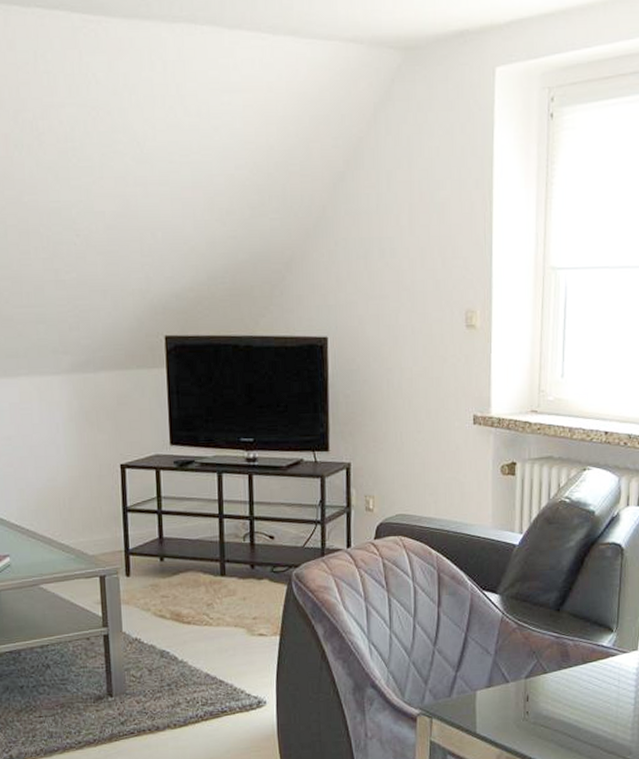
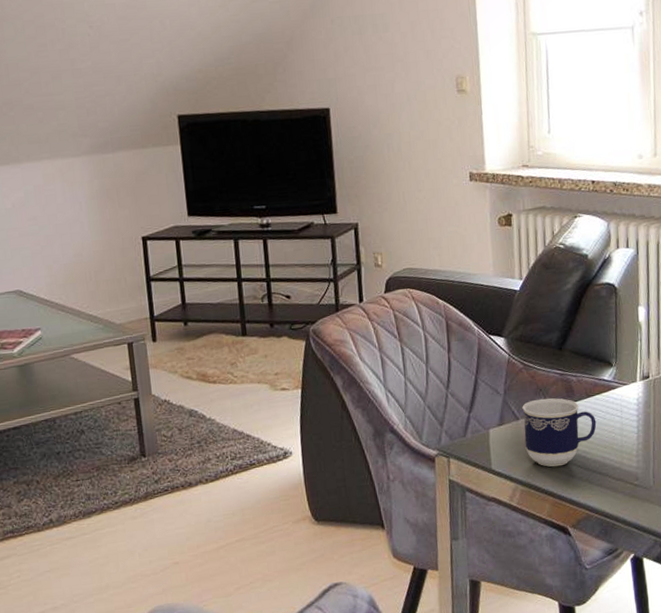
cup: none [513,661,591,735] -> present [522,398,597,467]

